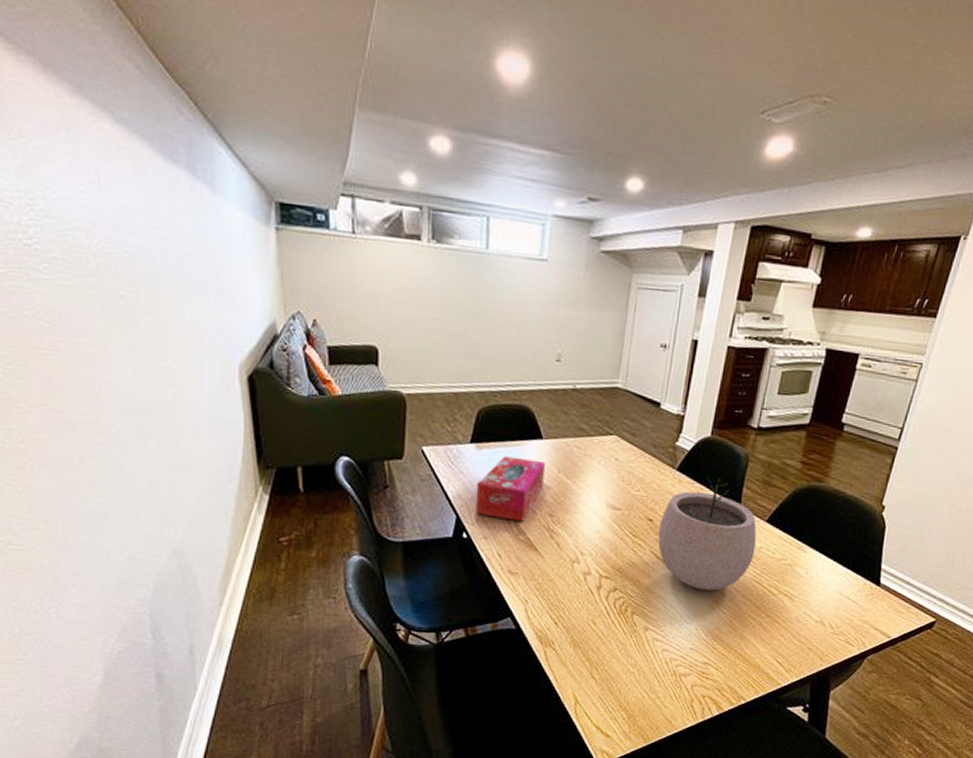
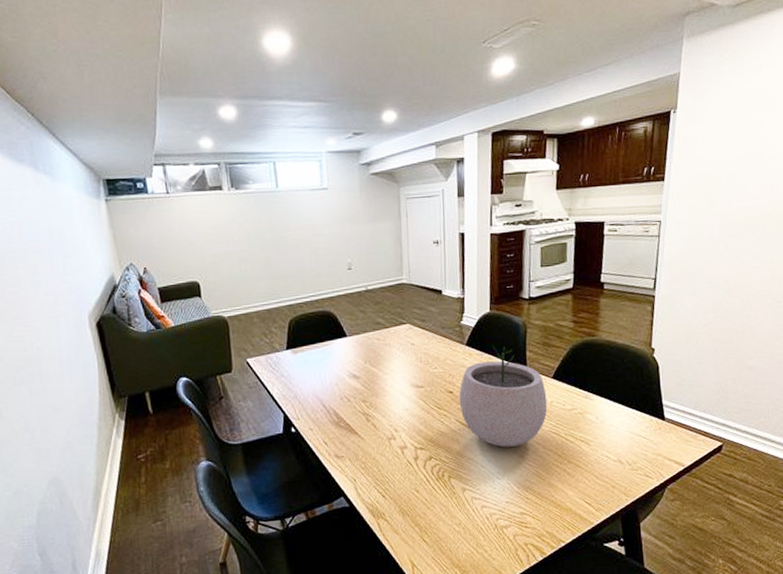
tissue box: present [475,456,545,521] -> none [297,355,354,411]

